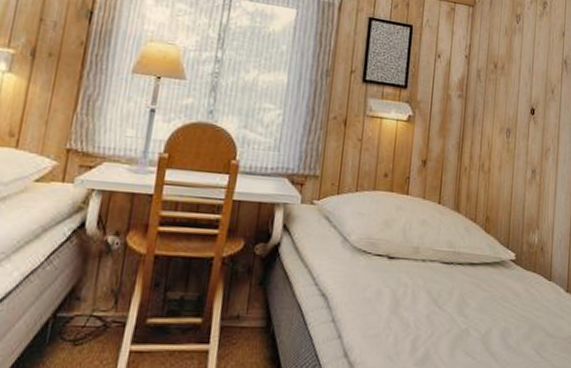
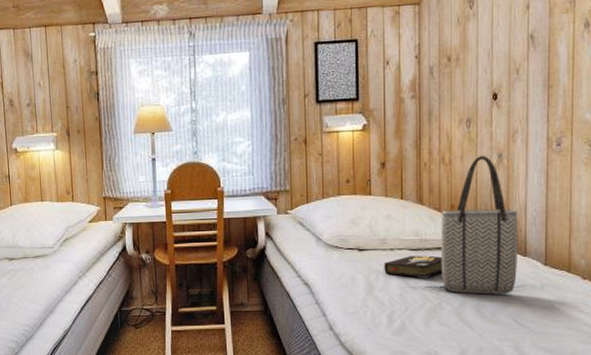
hardback book: none [413,270,474,298] -> present [384,255,443,279]
tote bag: none [471,168,546,322] -> present [440,156,518,295]

